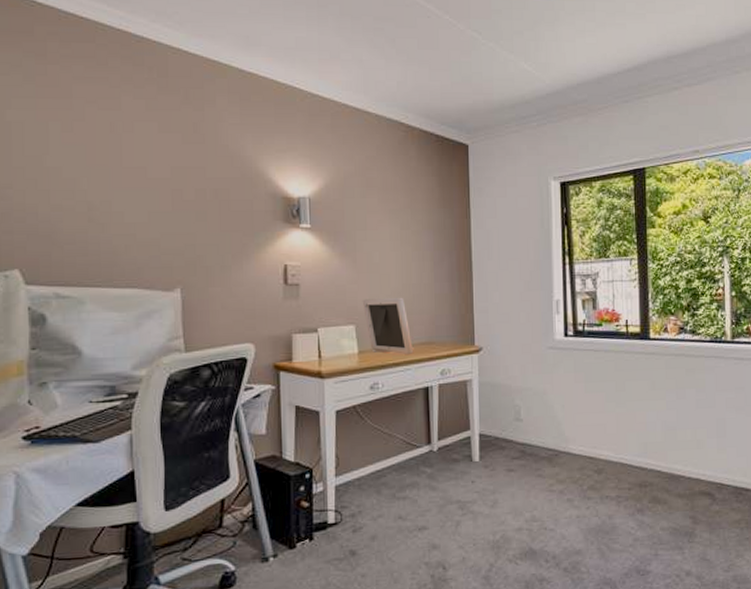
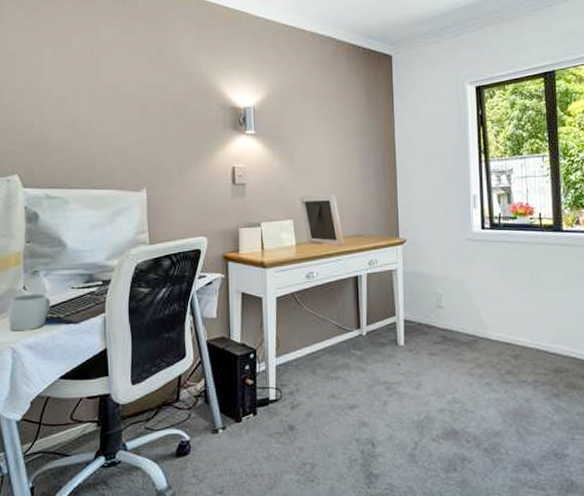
mug: none [10,409,63,453] -> present [9,294,51,332]

